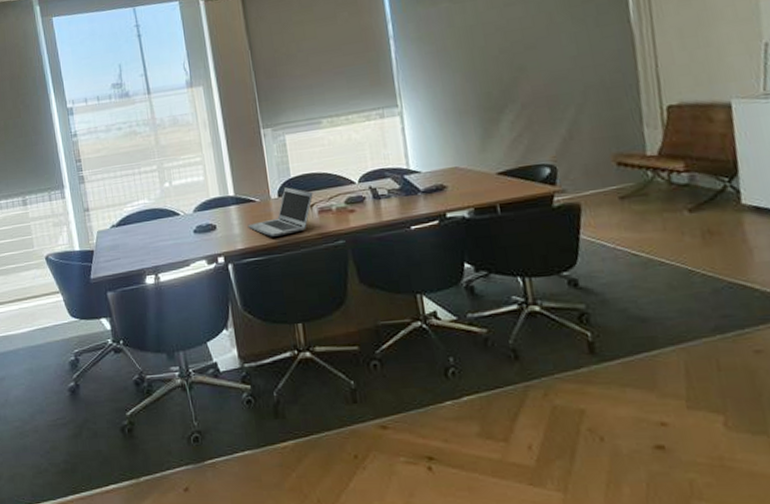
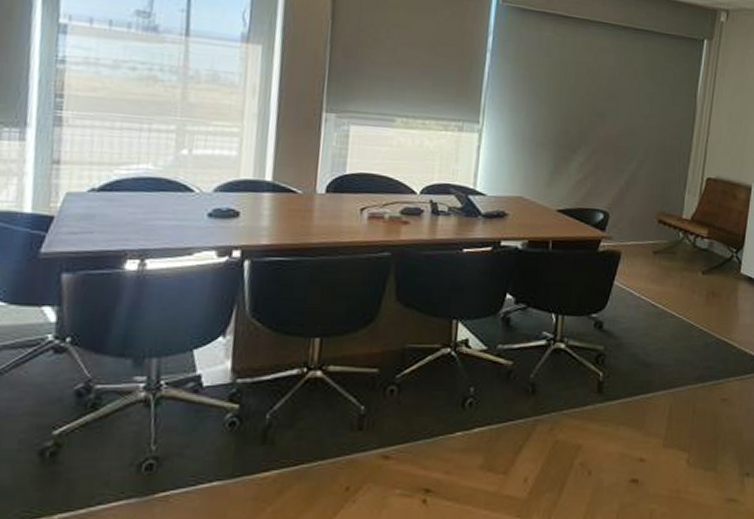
laptop: present [248,187,313,237] -> none [280,183,367,237]

